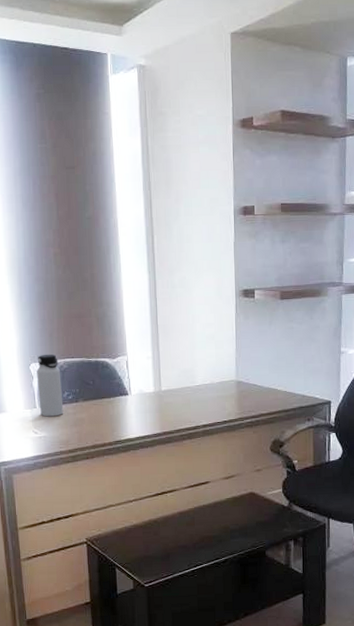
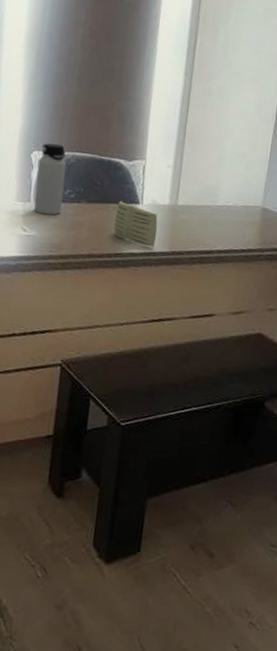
notebook: none [109,395,148,431] -> present [114,201,158,247]

